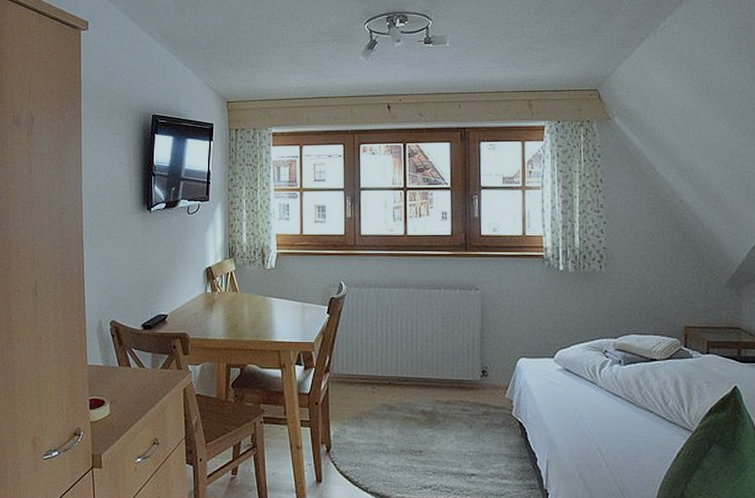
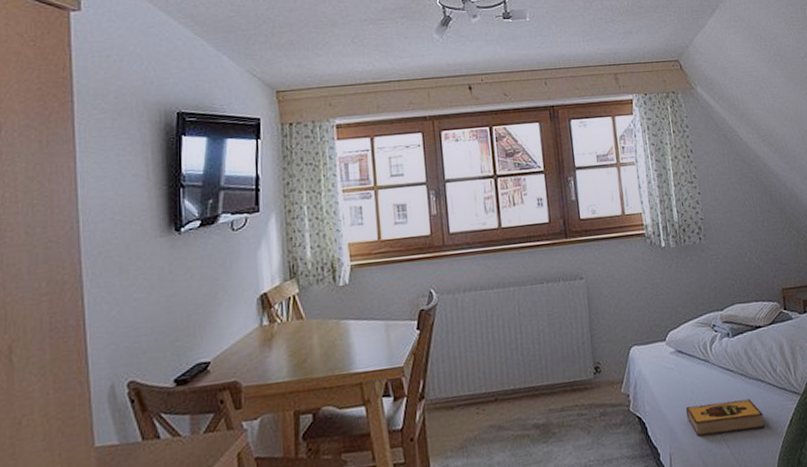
hardback book: none [567,421,649,456] -> present [685,398,765,437]

